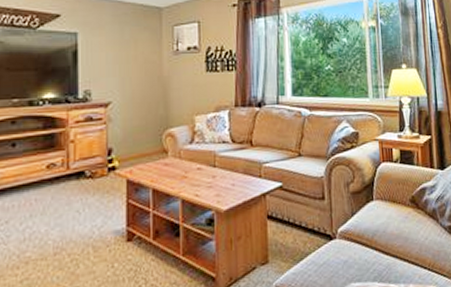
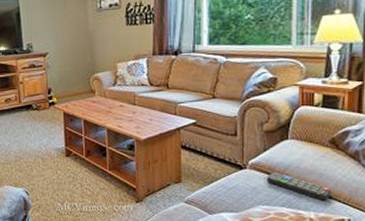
remote control: none [356,239,418,270] -> present [266,172,332,201]

